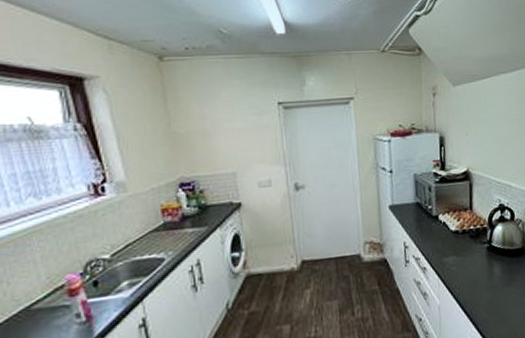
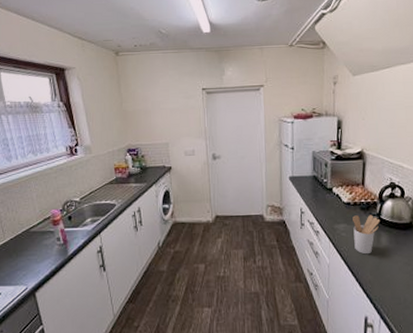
utensil holder: none [462,242,492,289] -> present [352,215,381,255]

